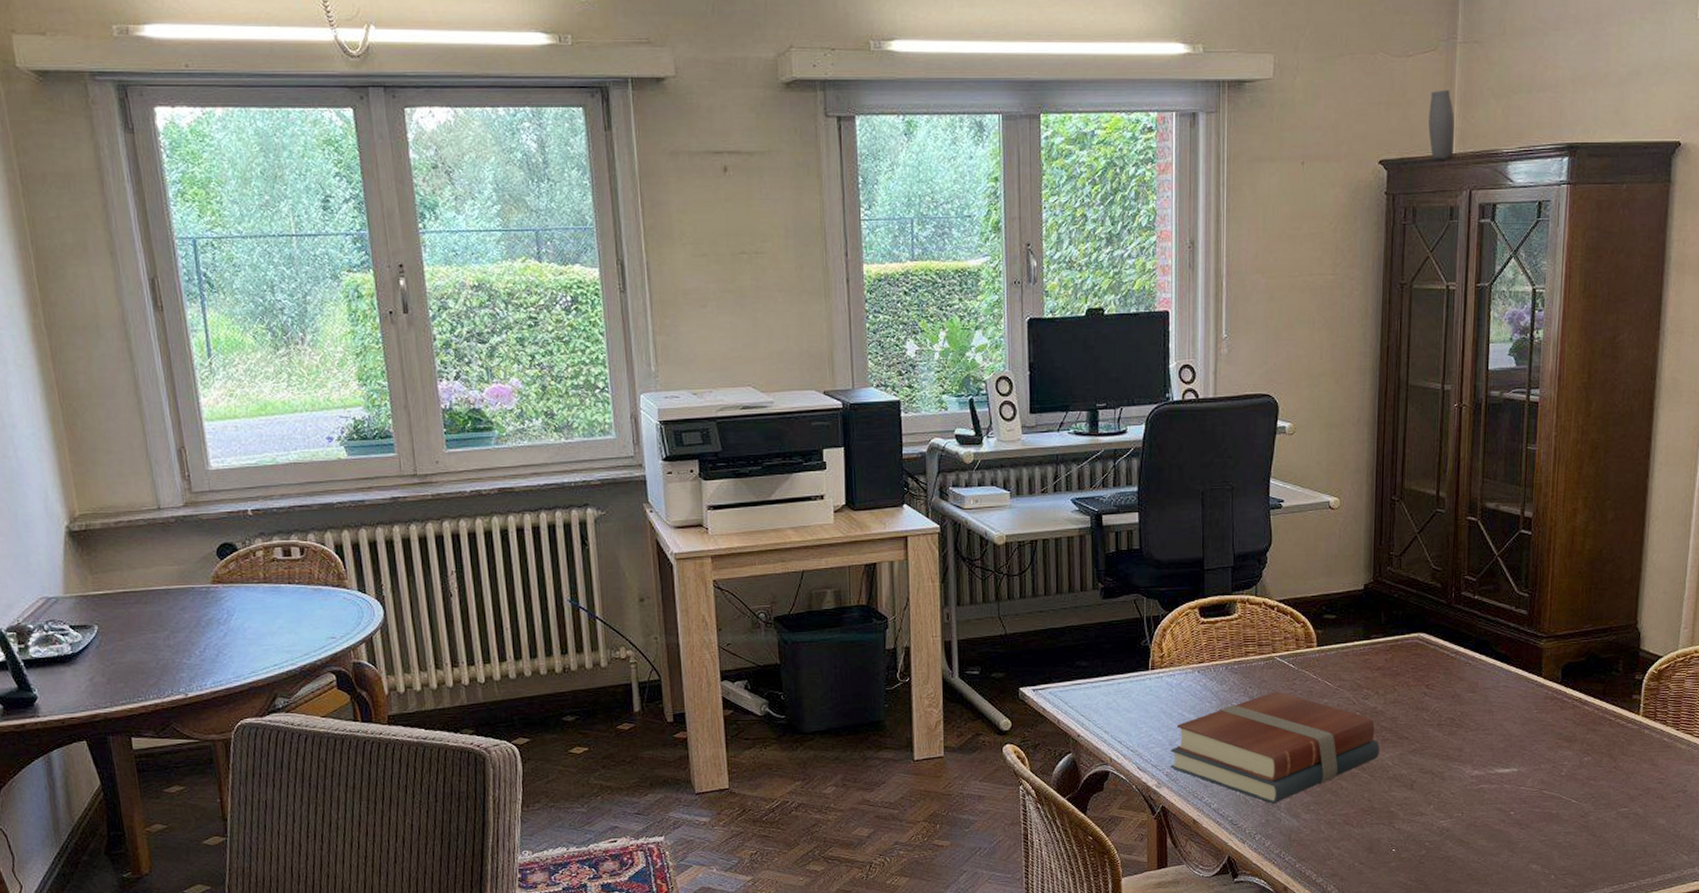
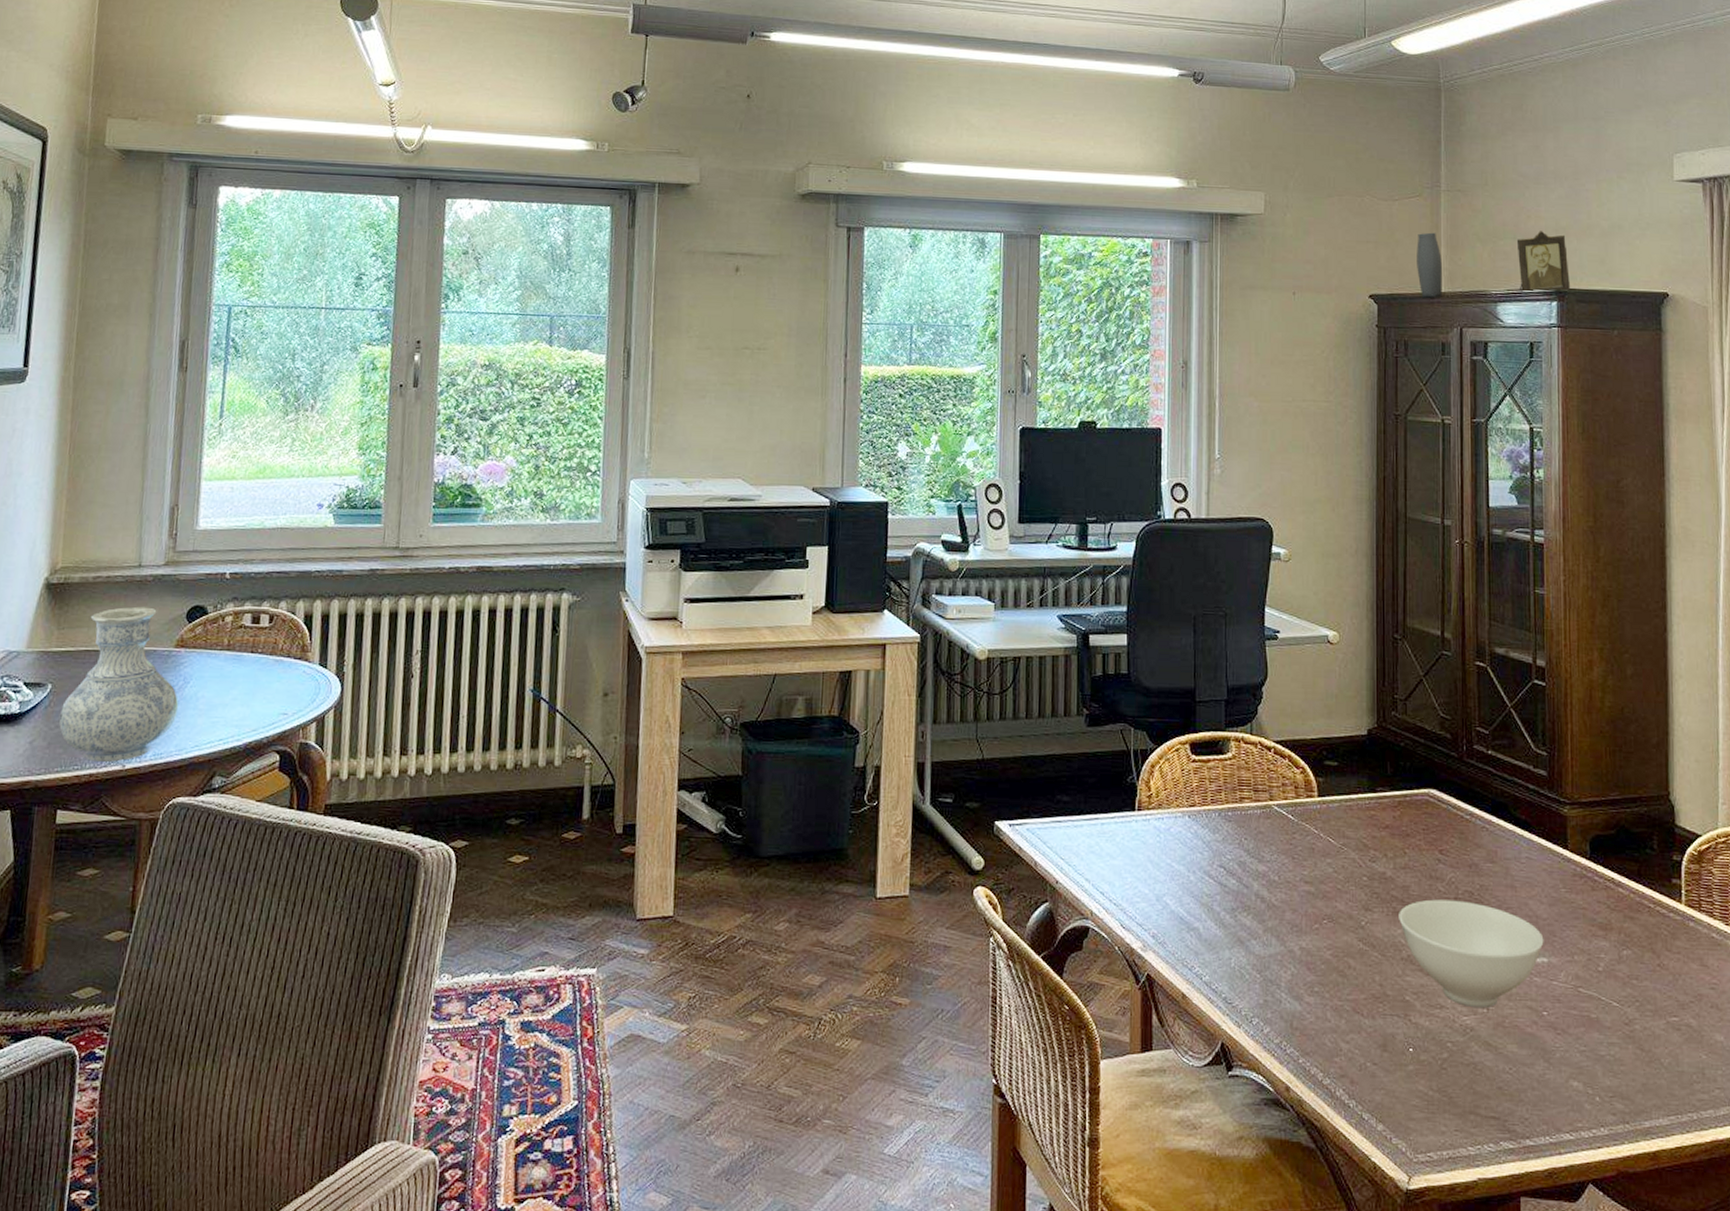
vase: none [112,547,229,693] -> present [58,606,179,763]
books: present [1171,691,1379,804] -> none [1158,845,1390,981]
bowl: none [1387,726,1515,813] -> present [1399,899,1544,1008]
photo frame: none [1530,82,1583,150] -> present [1516,231,1570,293]

